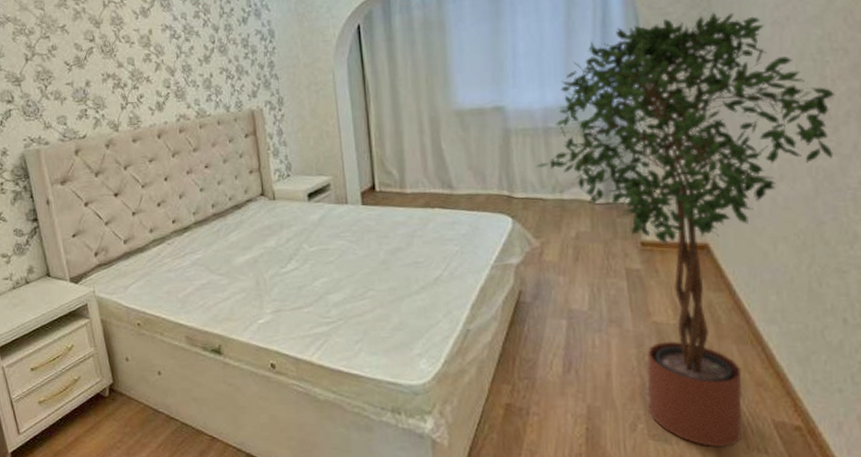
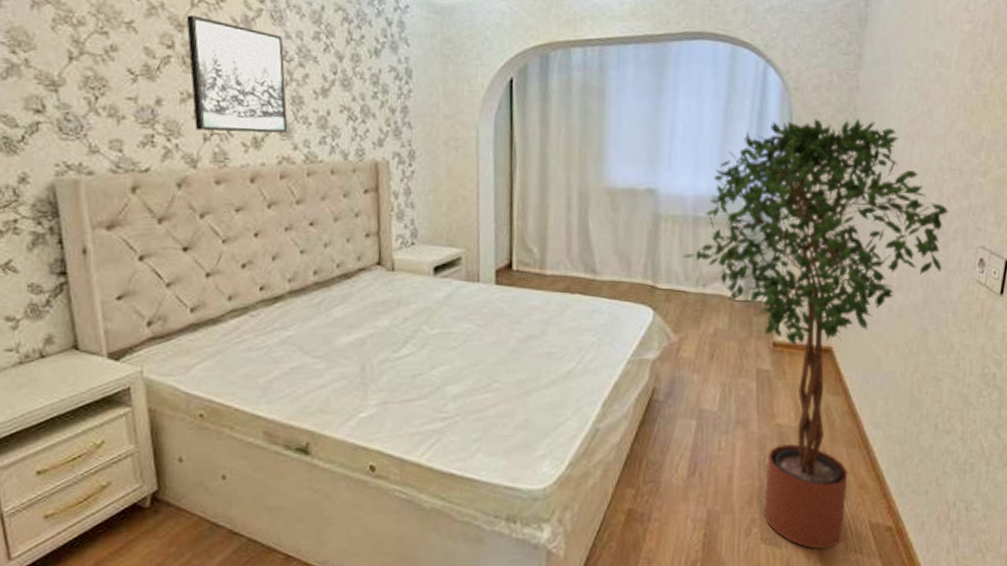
wall art: none [101,13,182,102] -> present [186,14,288,134]

